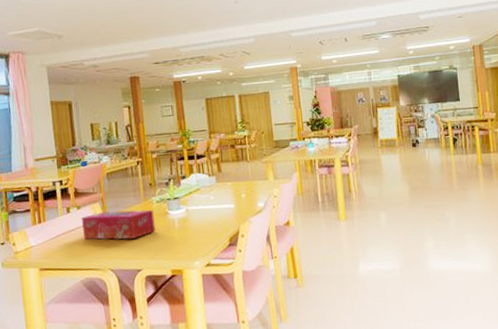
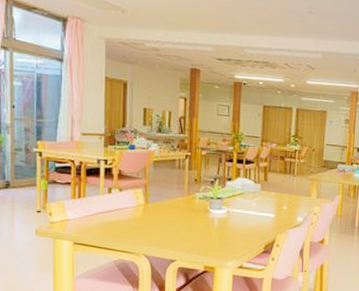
tissue box: present [82,209,156,240] -> none [122,198,195,230]

